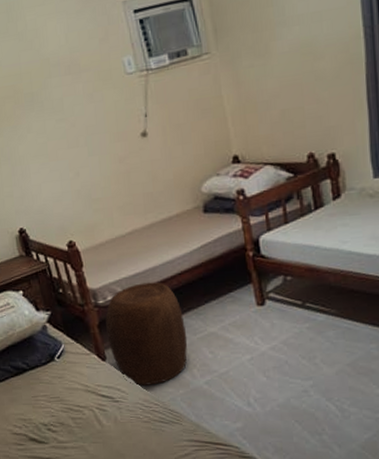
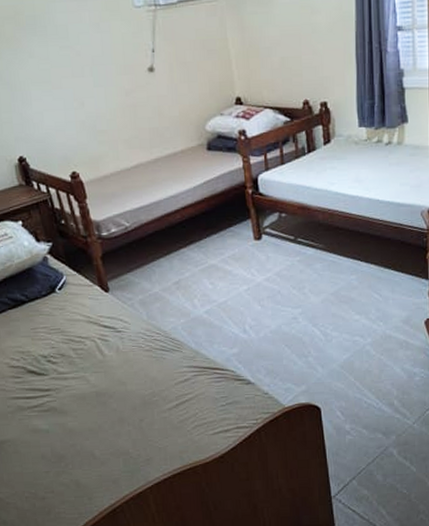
stool: present [105,282,188,386] -> none [109,215,189,316]

